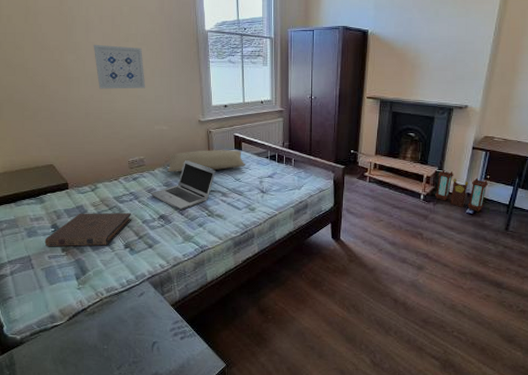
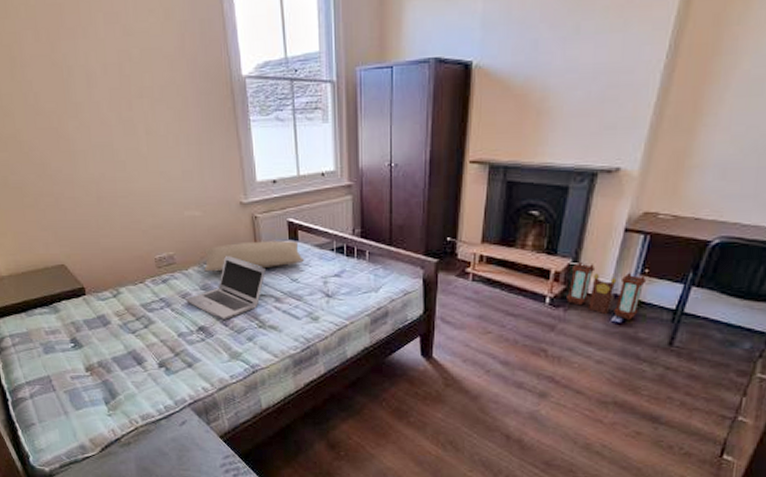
book: present [44,212,132,246] -> none [64,323,165,365]
wall art: present [93,44,145,89] -> none [98,104,168,165]

